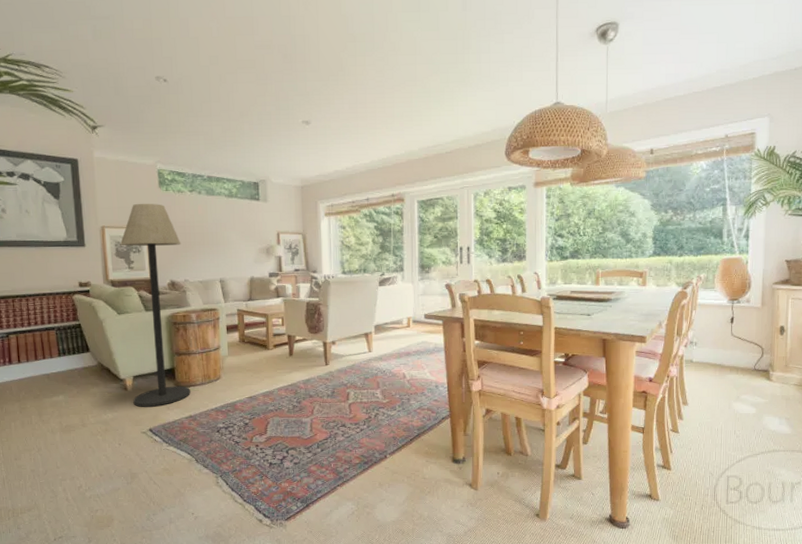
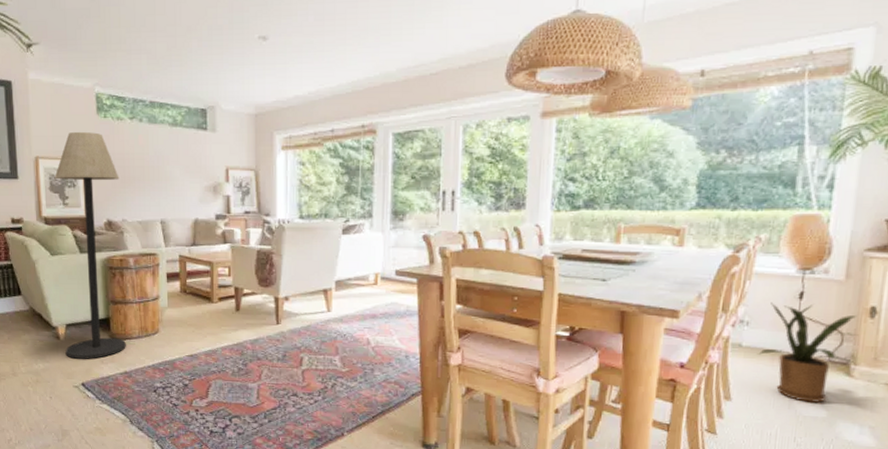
house plant: none [704,326,773,403] -> present [758,302,859,403]

